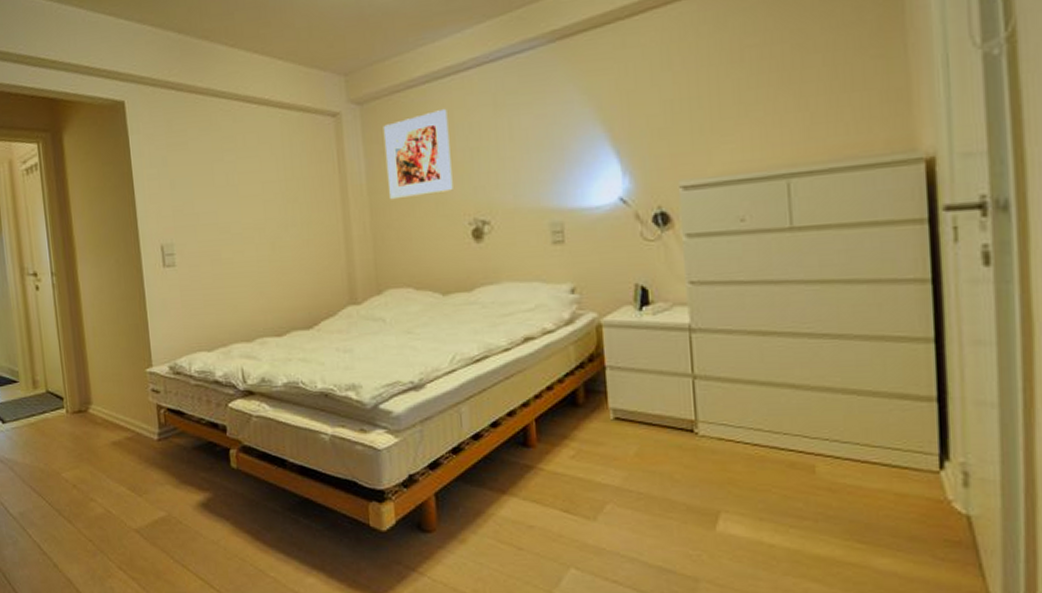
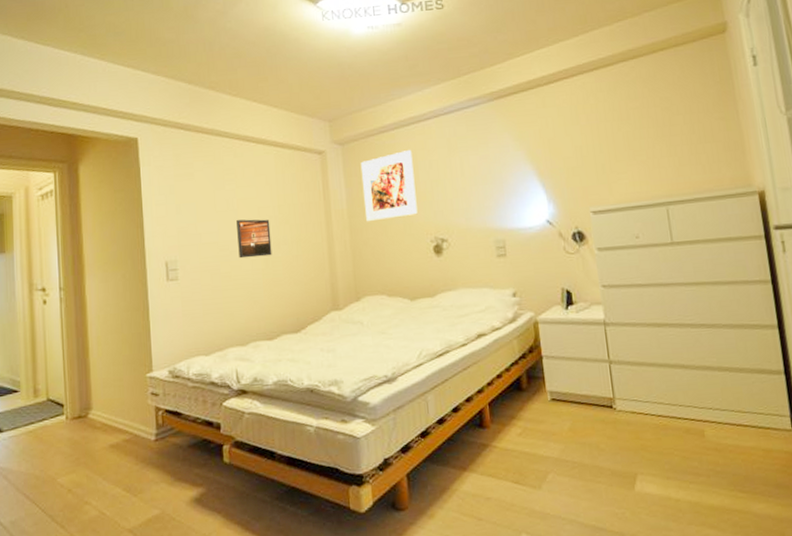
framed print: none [238,196,280,243] -> present [236,219,272,259]

